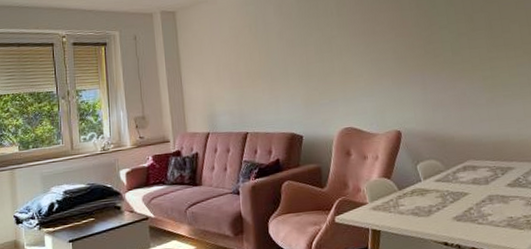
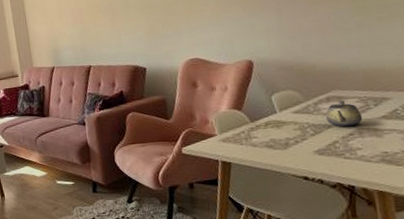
teapot: none [462,169,493,195] -> present [325,100,363,127]

